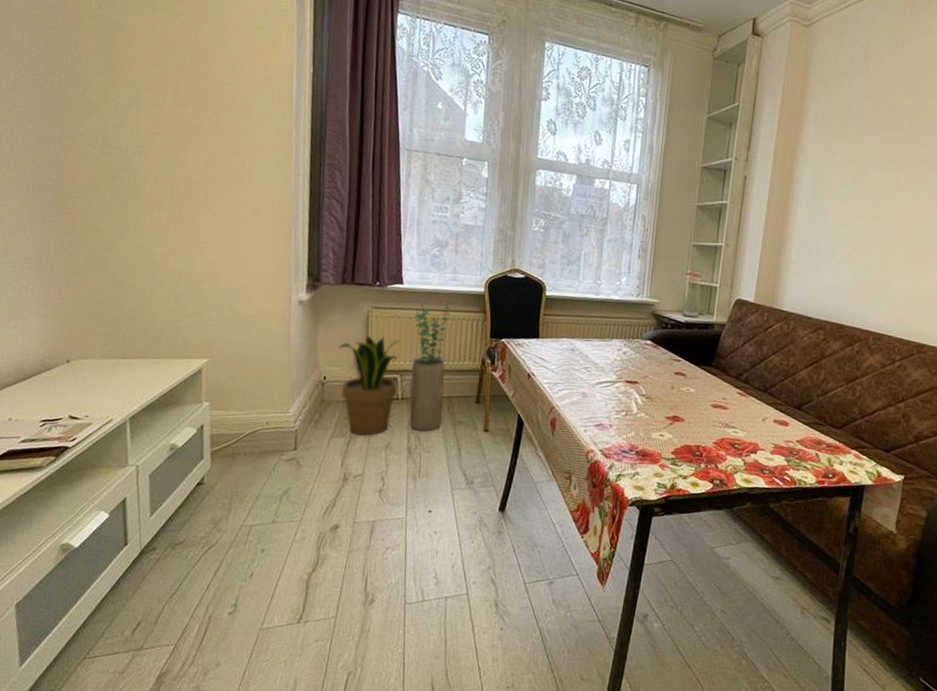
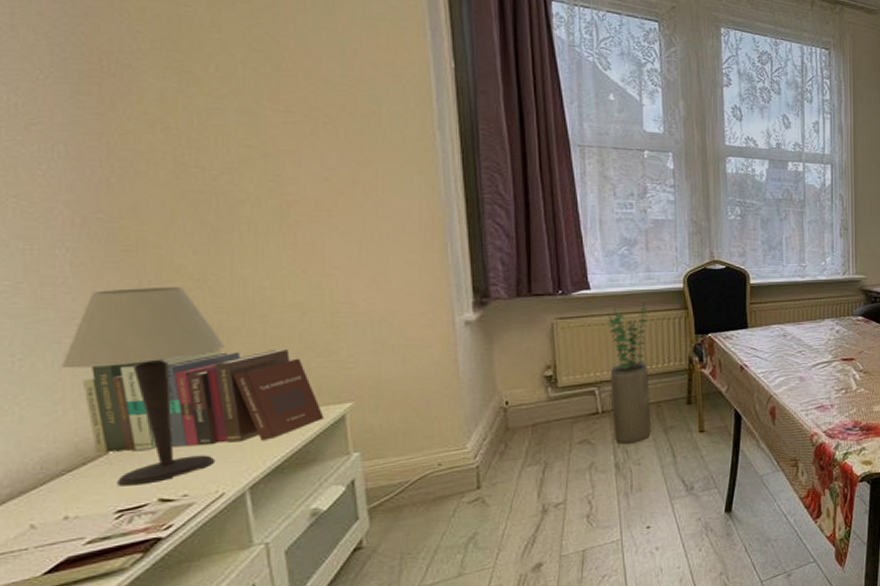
table lamp: none [17,243,124,402] -> present [61,287,225,486]
books: none [28,300,187,381] -> present [82,349,324,454]
potted plant: present [337,335,400,436] -> none [519,349,597,460]

